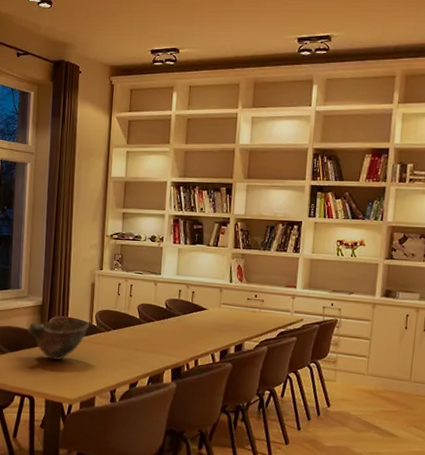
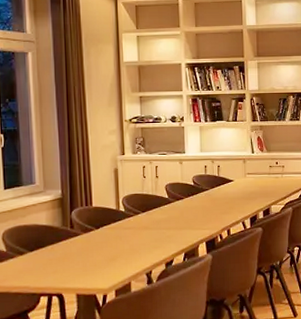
bowl: present [27,319,90,360] -> none [47,207,117,253]

